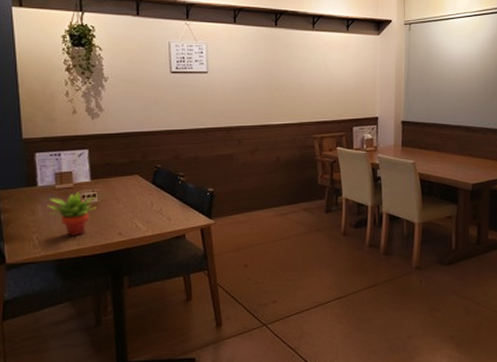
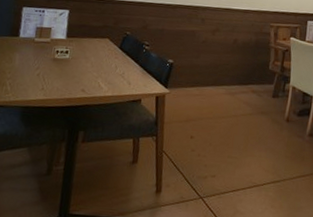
succulent plant: present [46,191,97,236] -> none [23,46,69,87]

